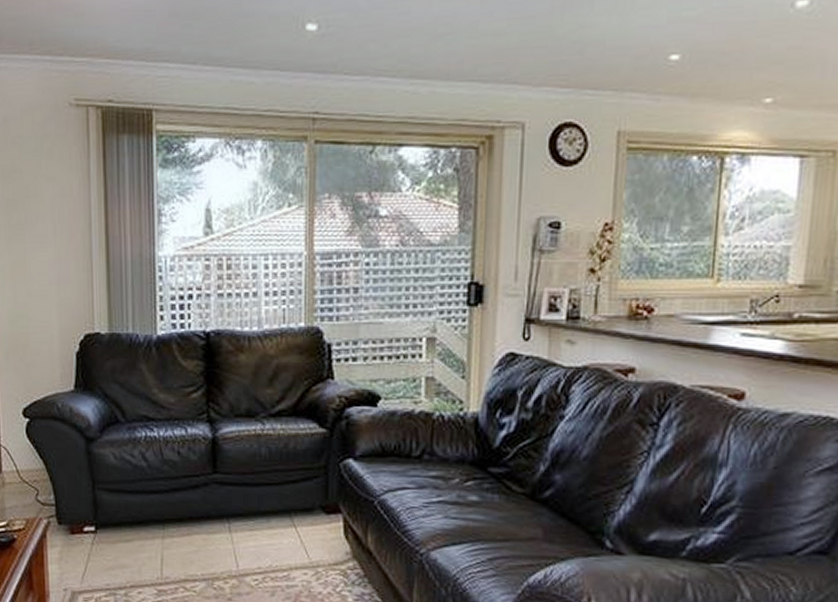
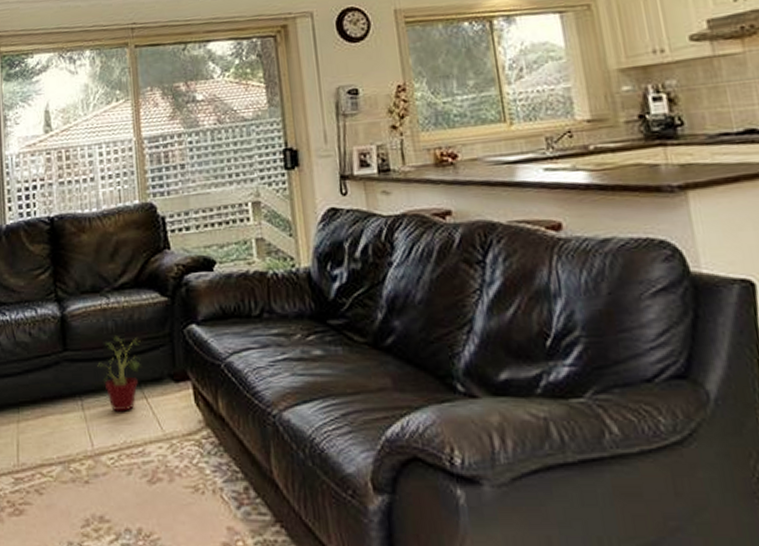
potted plant: none [247,463,294,537] -> present [97,336,143,412]

